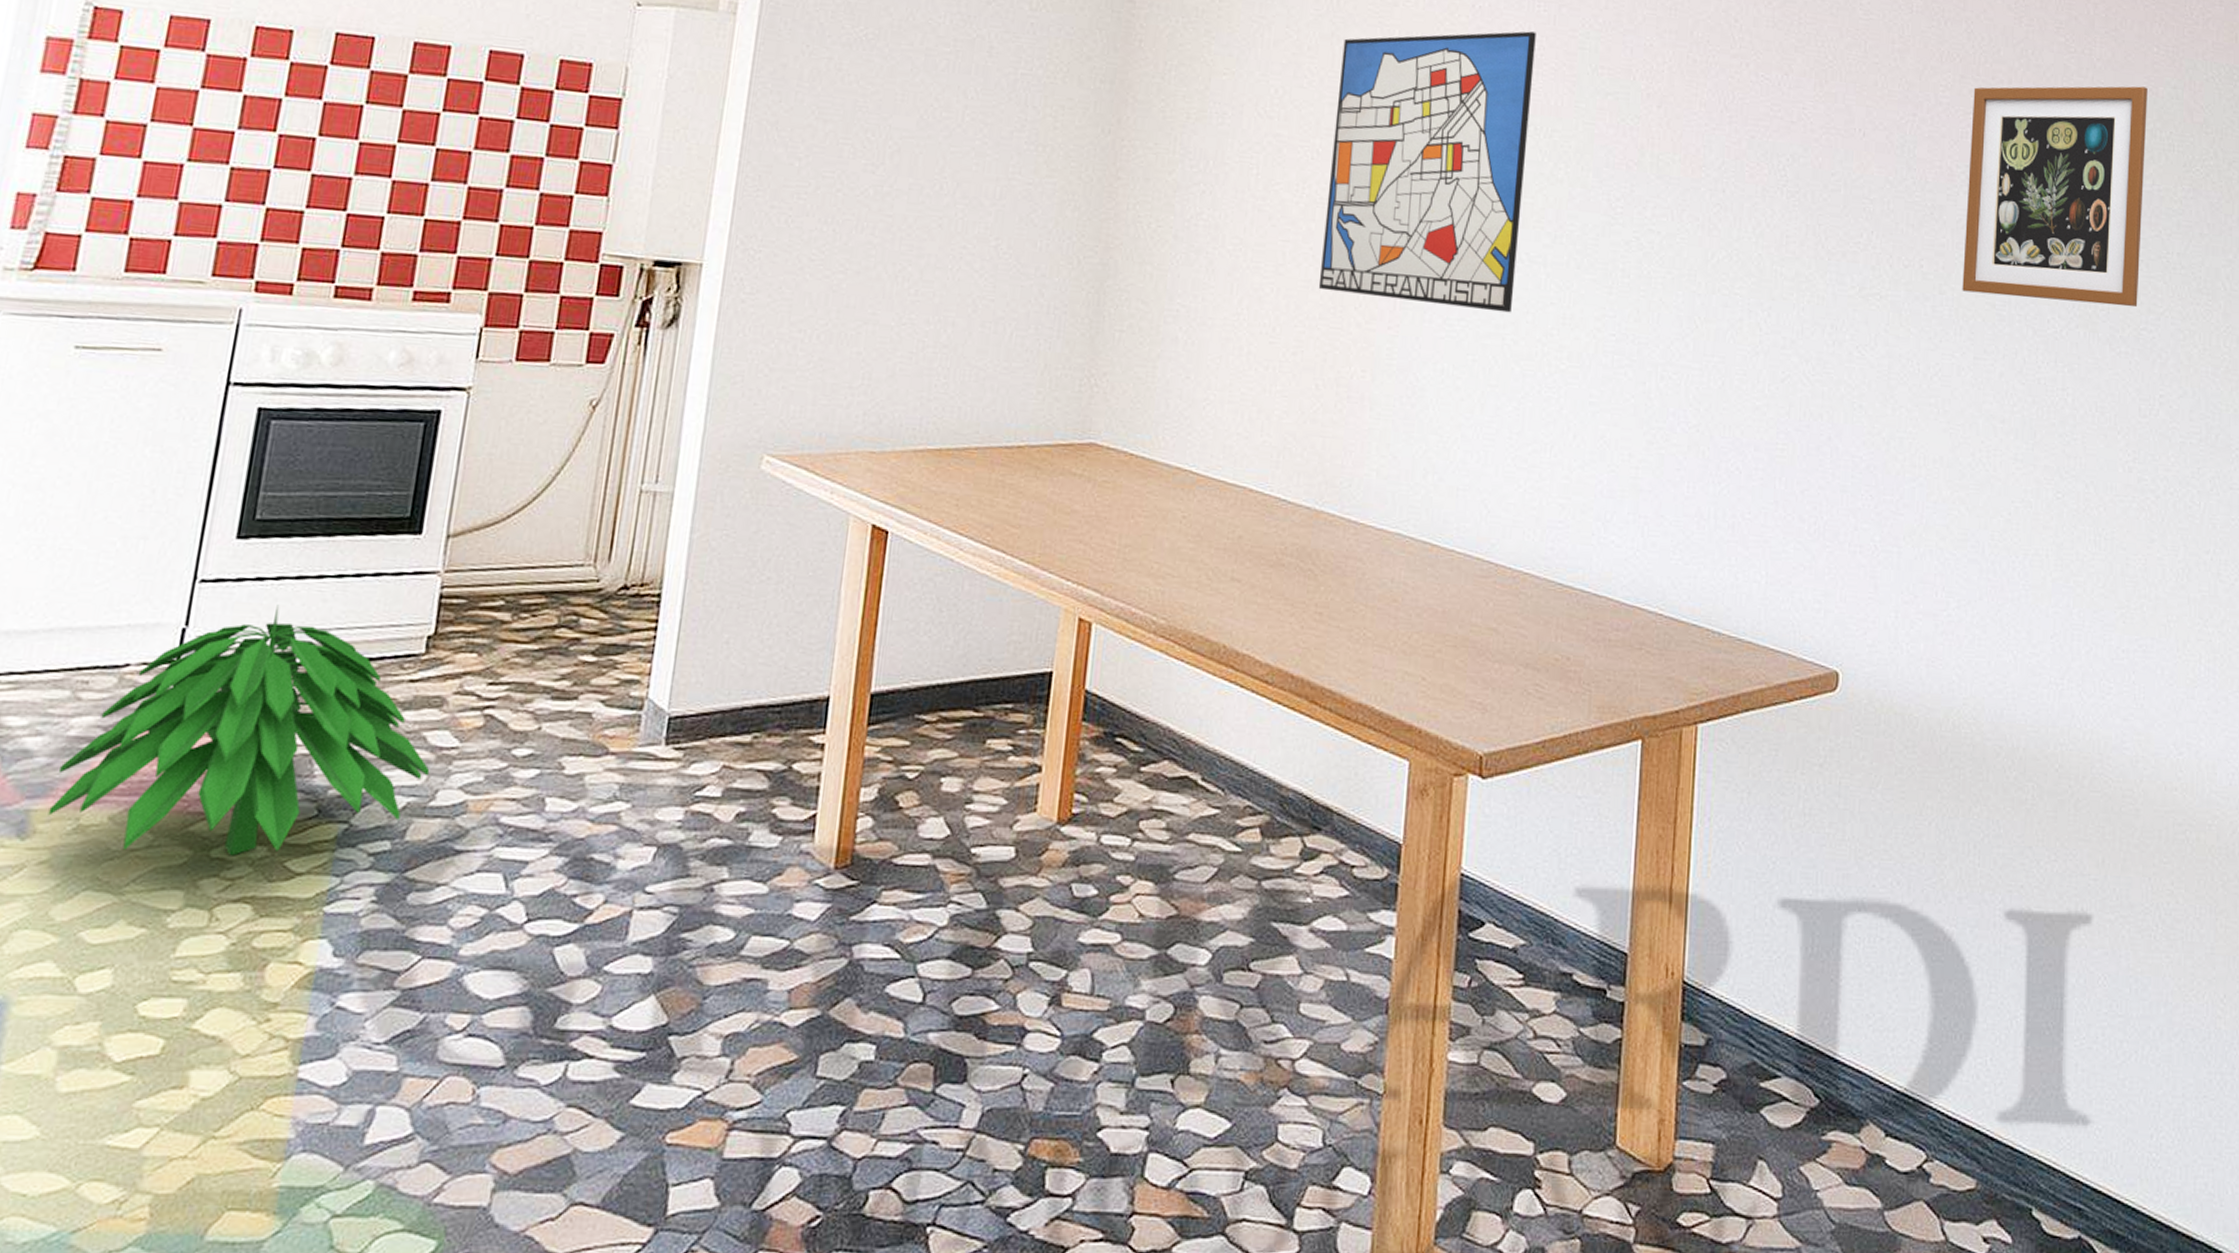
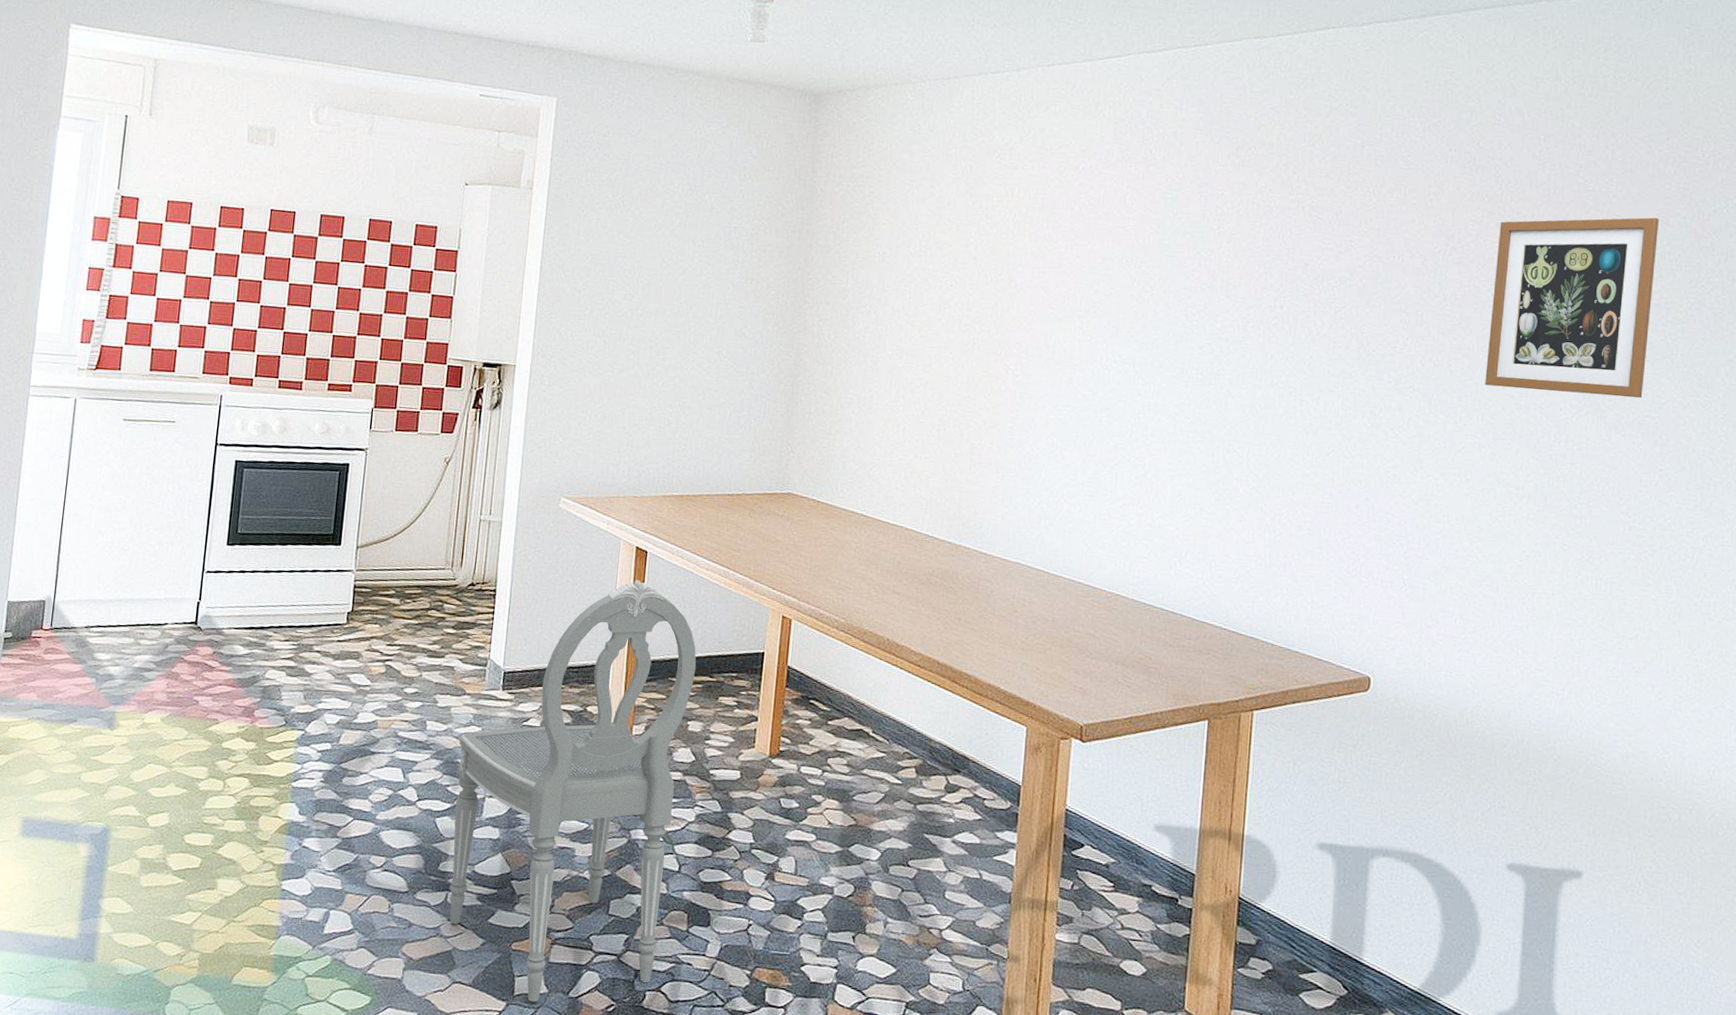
indoor plant: present [48,604,430,856] -> none [125,588,353,748]
dining chair: none [569,573,956,1224] -> present [449,580,697,1002]
wall art: present [1318,31,1536,313] -> none [956,186,1128,401]

